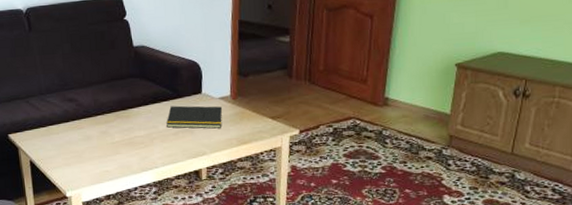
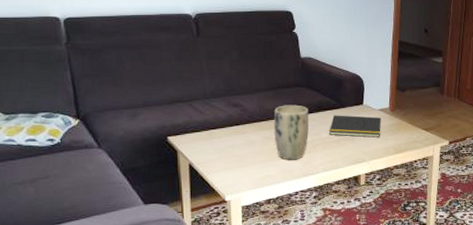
plant pot: none [109,97,145,155] -> present [273,105,309,160]

